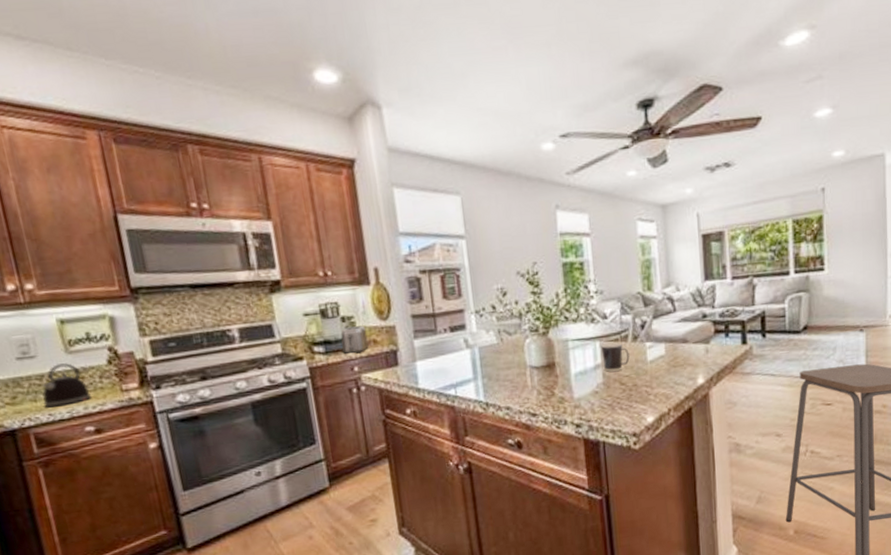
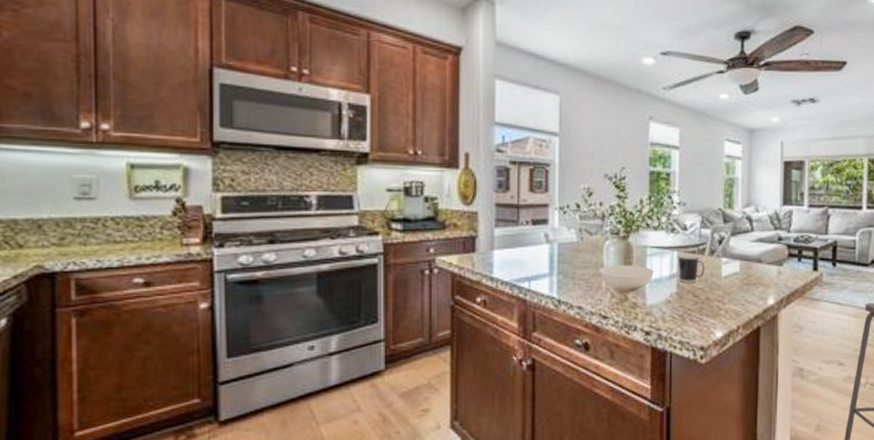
kettle: present [42,363,91,408] -> none [93,209,147,253]
toaster: present [340,325,369,355] -> none [420,208,448,235]
bowl: none [523,360,578,388] -> present [599,265,654,292]

